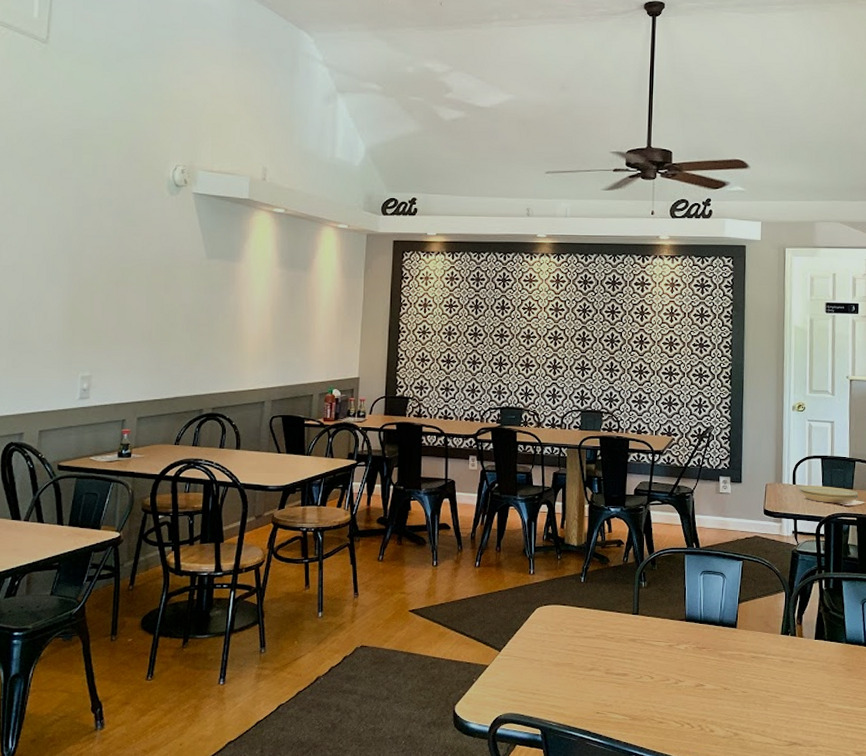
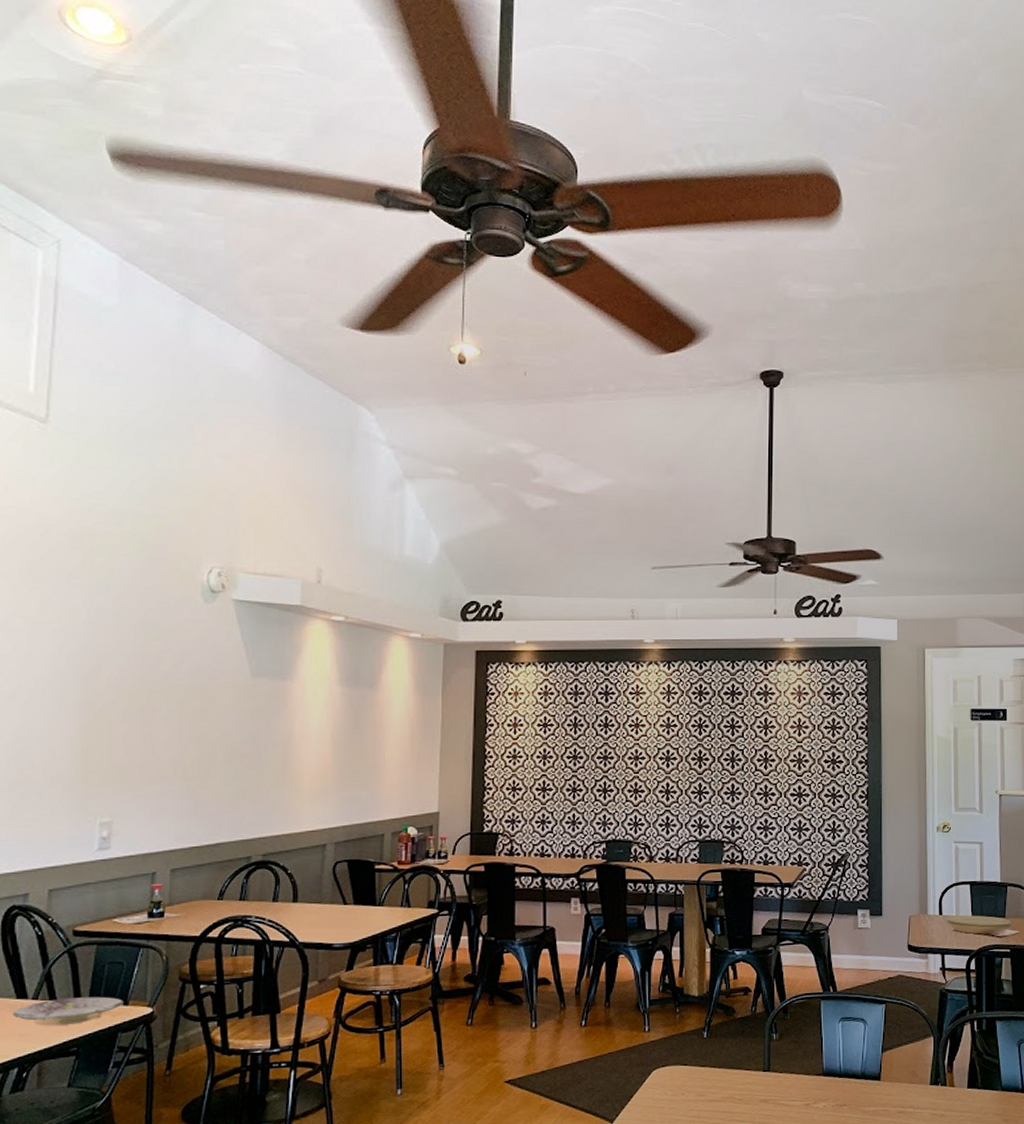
plate: none [8,521,97,543] -> present [12,996,123,1026]

